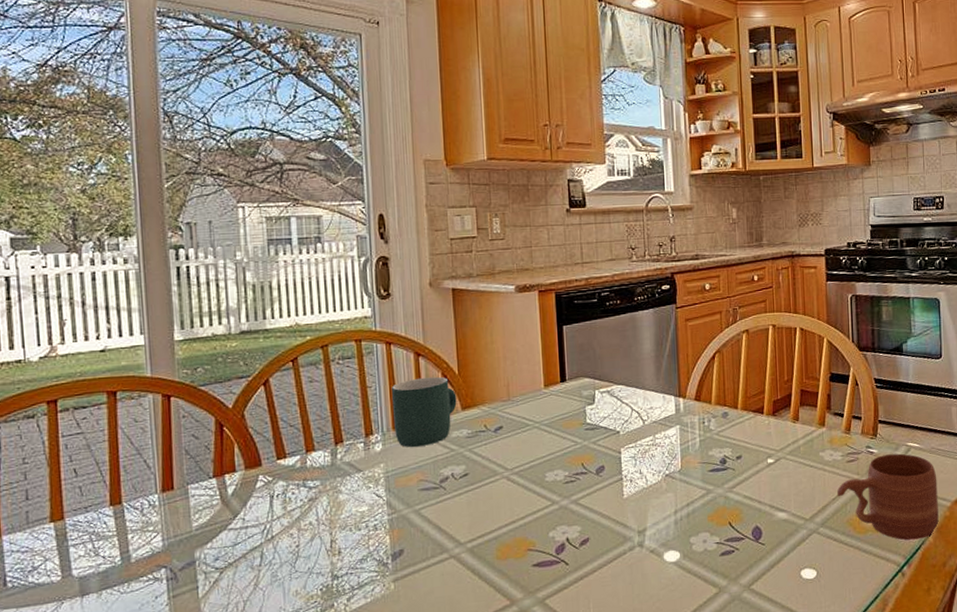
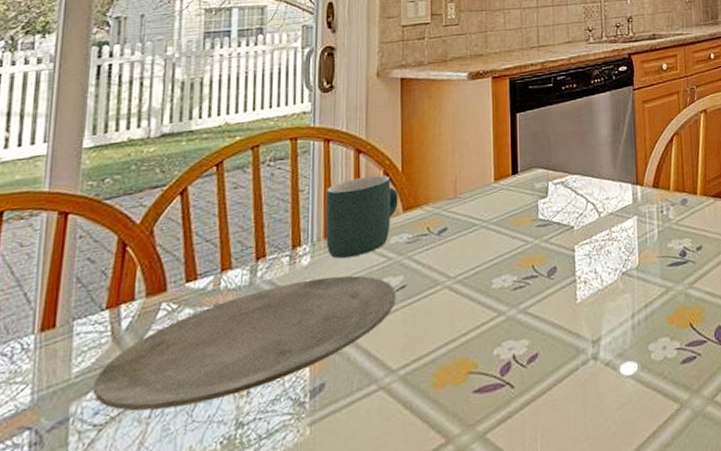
plate: none [211,462,460,561] -> present [92,275,396,412]

